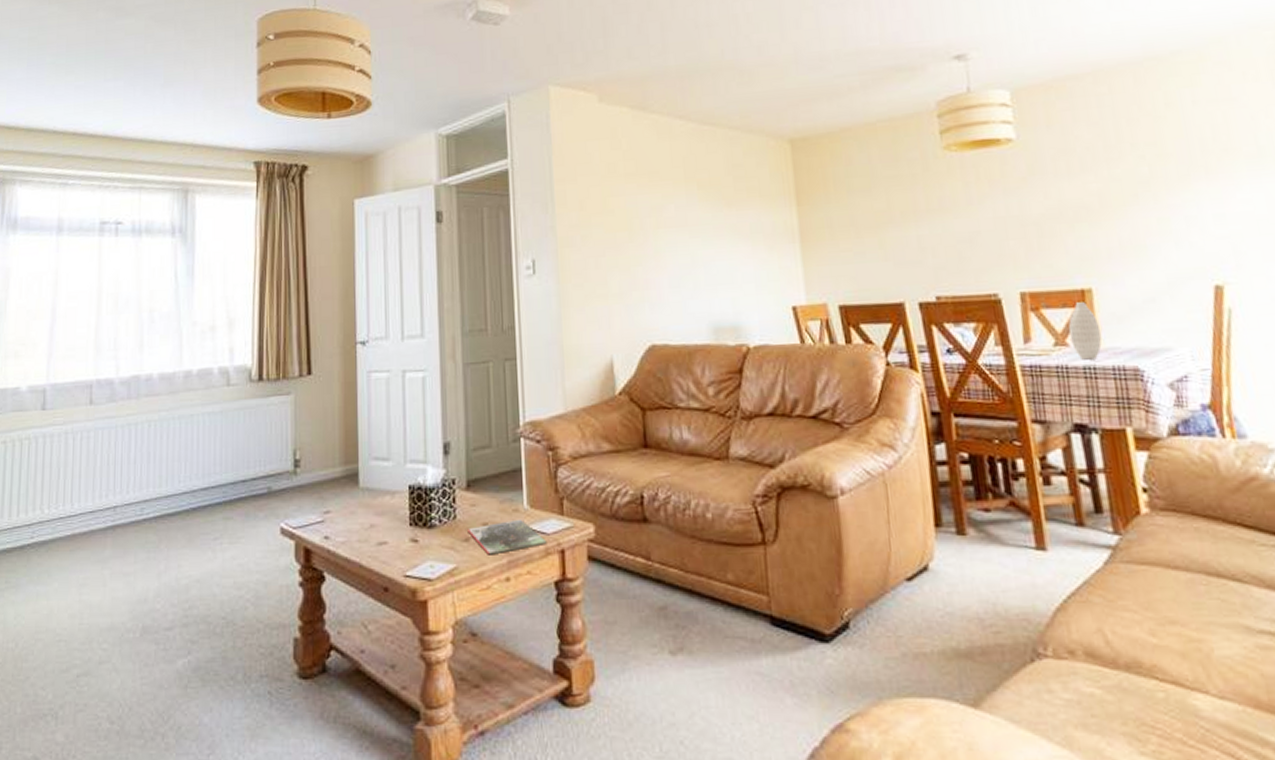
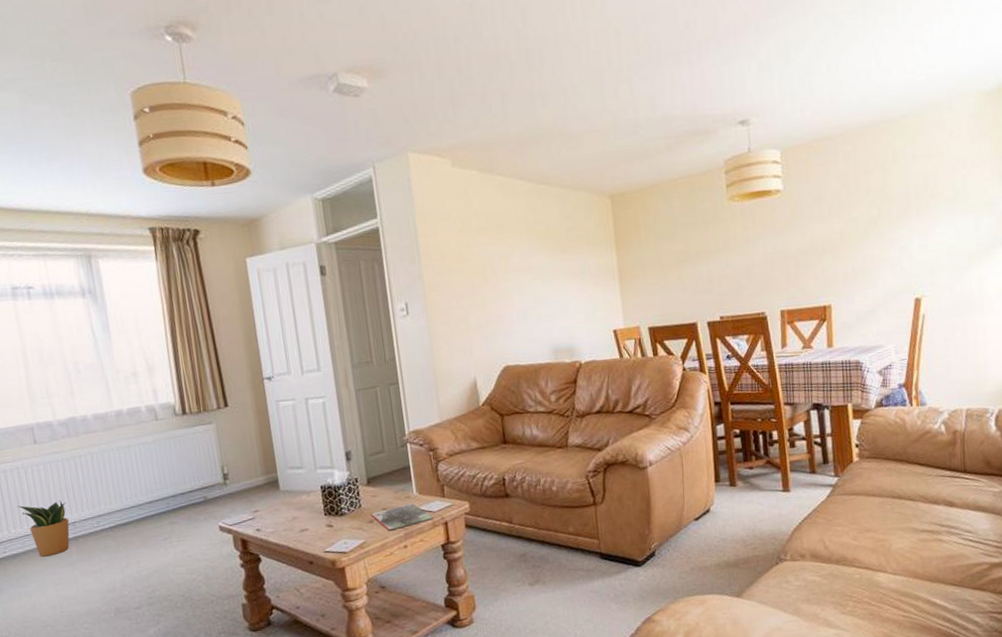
potted plant: none [57,476,111,548] -> present [18,500,70,557]
vase: present [1068,302,1102,360] -> none [813,315,836,358]

